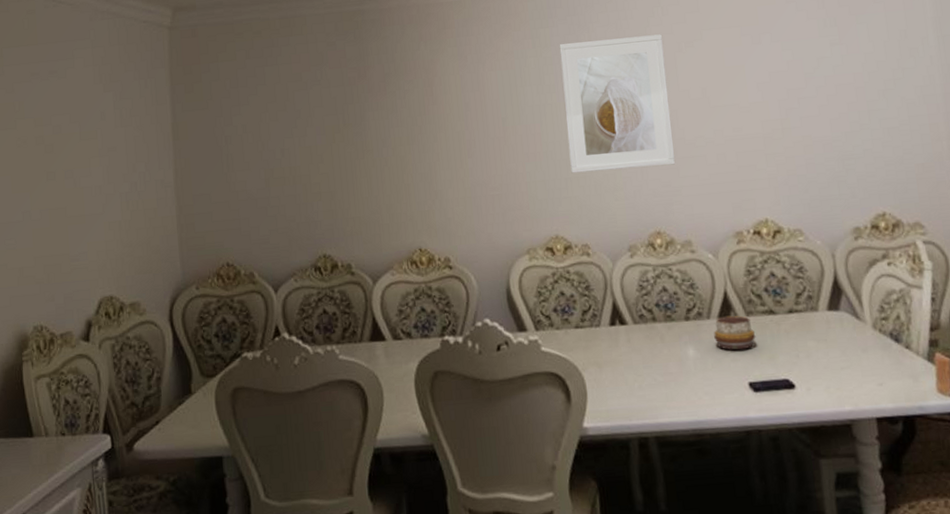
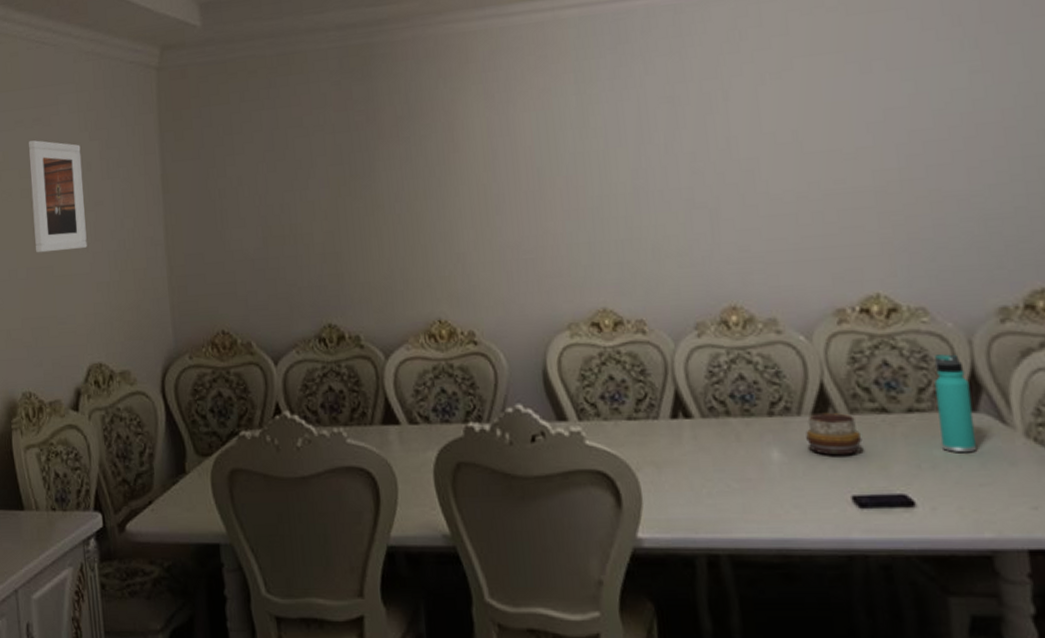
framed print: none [43,91,100,196] -> present [28,140,87,253]
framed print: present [559,34,676,174] -> none [607,64,757,235]
thermos bottle: none [807,265,839,344] -> present [934,354,977,453]

